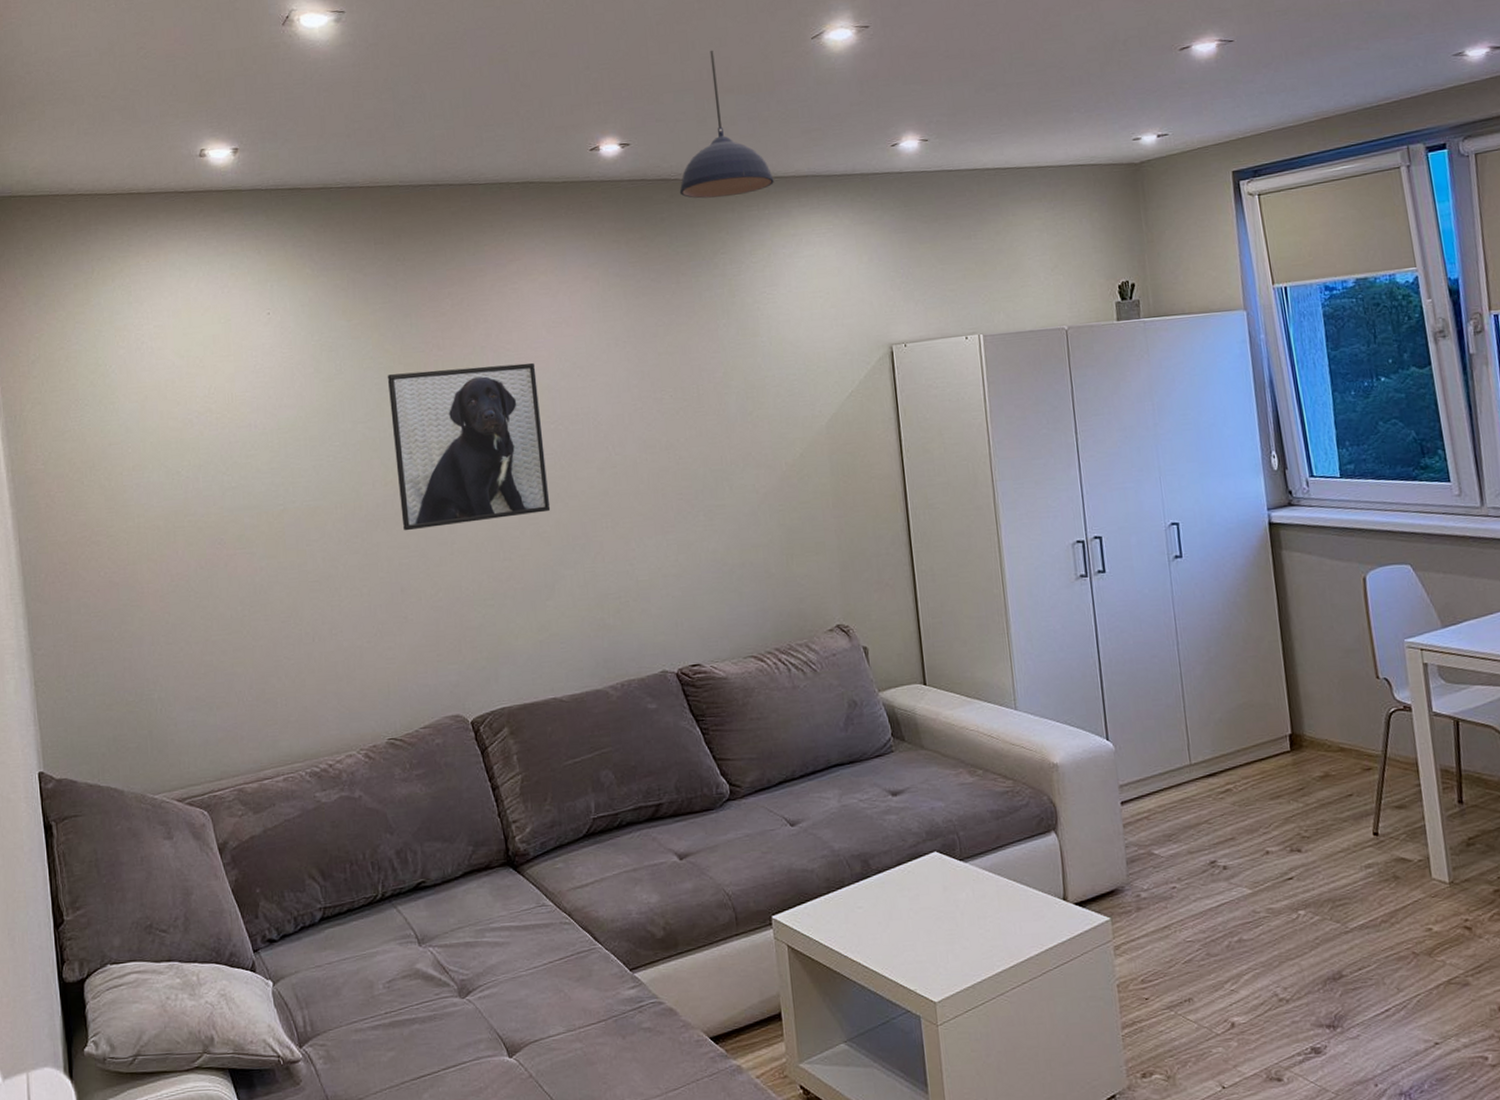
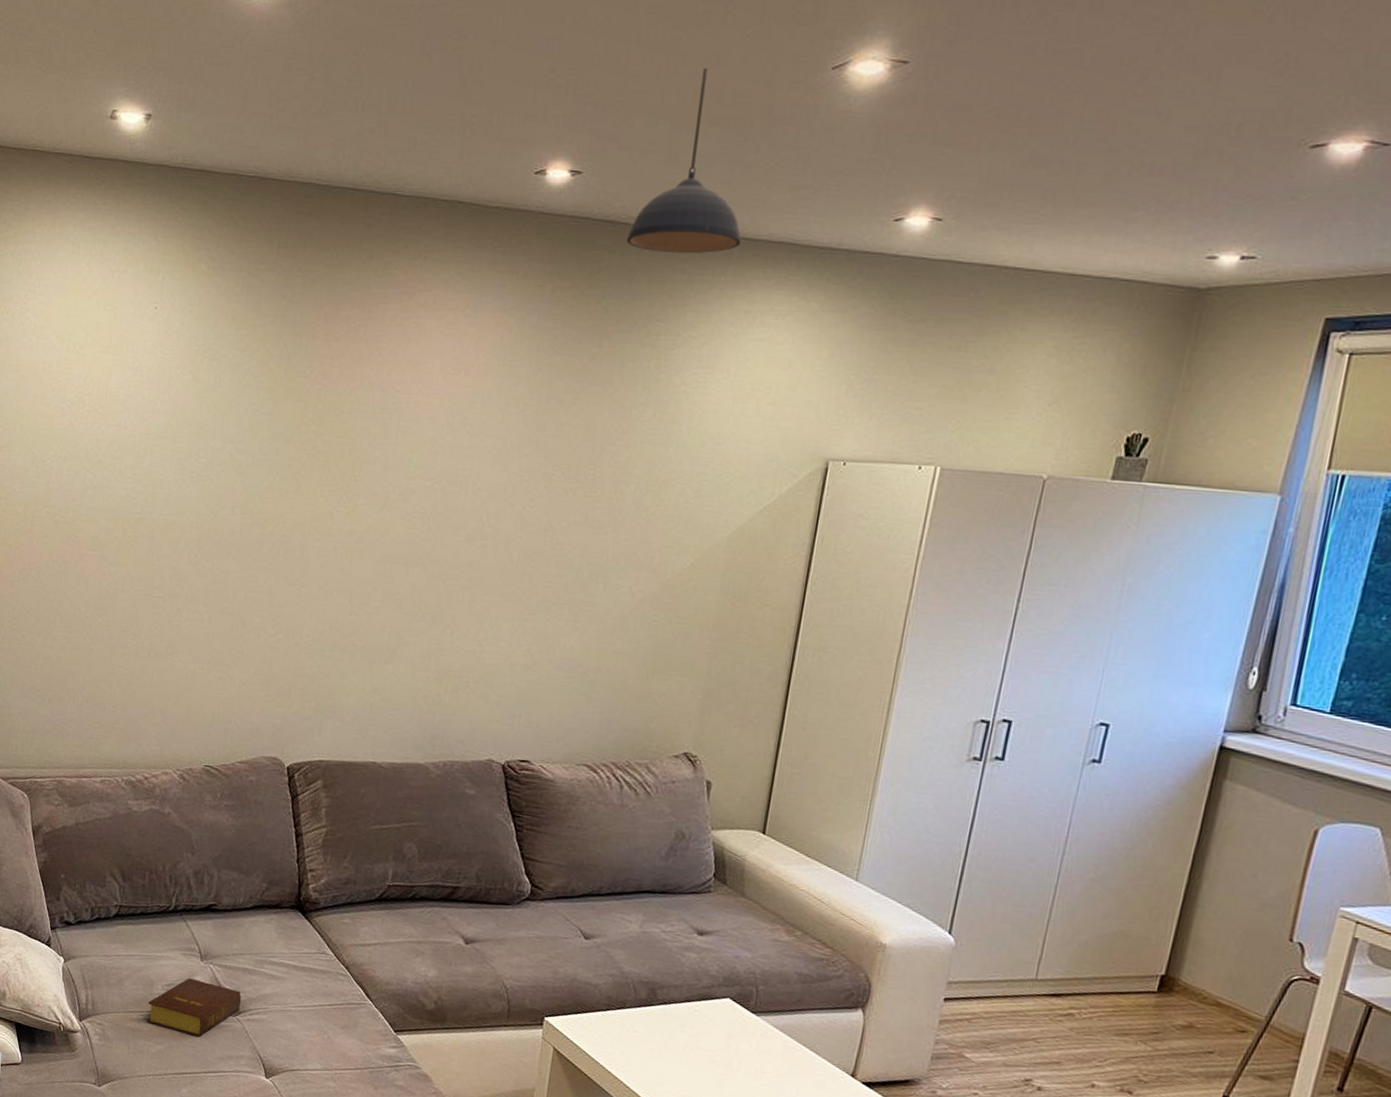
bible: none [370,967,469,1031] -> present [147,978,242,1037]
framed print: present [387,362,551,531] -> none [254,396,424,573]

